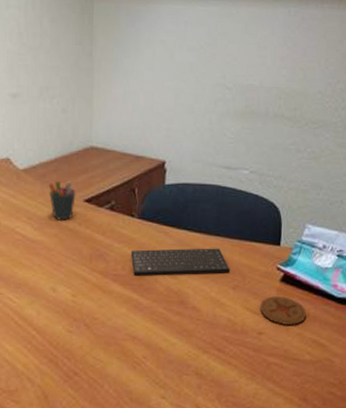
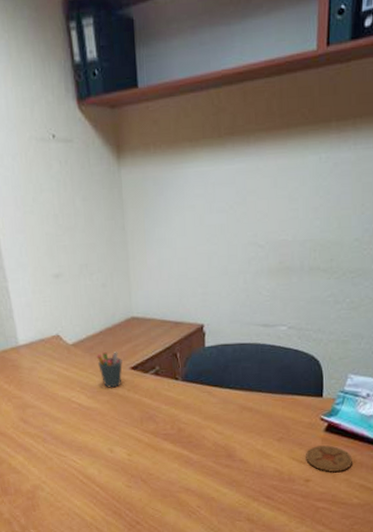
keyboard: present [131,248,230,276] -> none [178,403,274,434]

